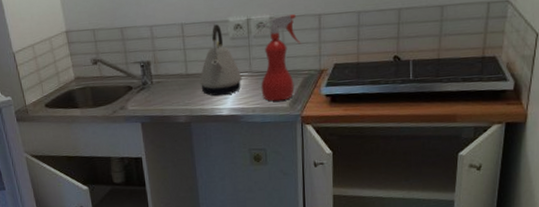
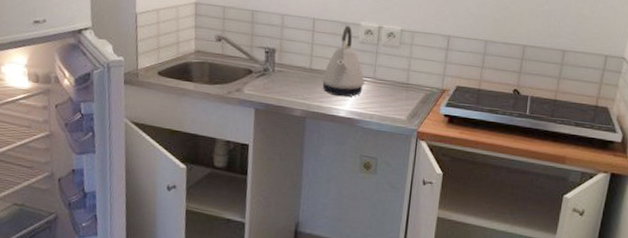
spray bottle: present [258,13,301,102] -> none [381,29,427,113]

